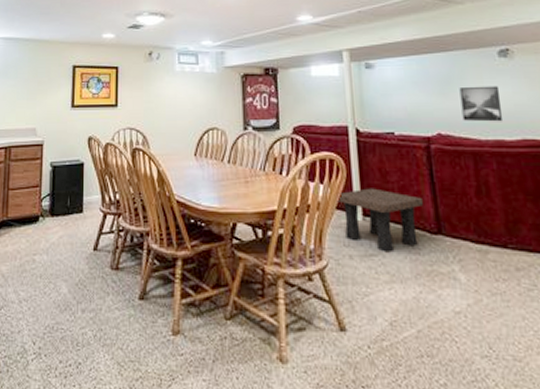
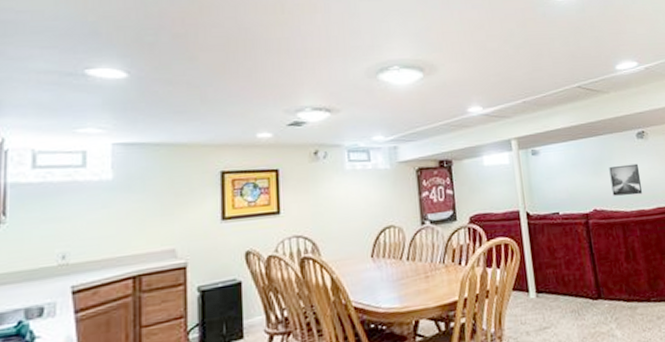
side table: present [335,188,423,253] -> none [512,265,585,324]

